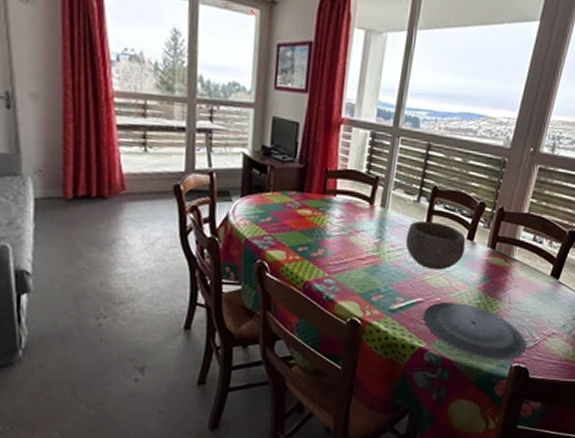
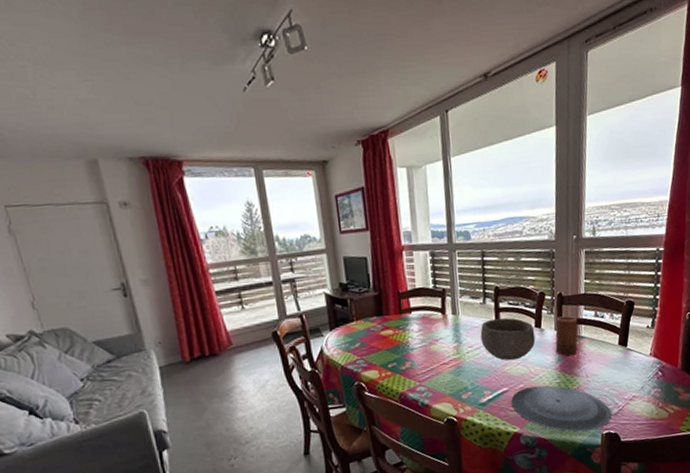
candle: none [483,233,515,278] -> present [555,316,578,356]

